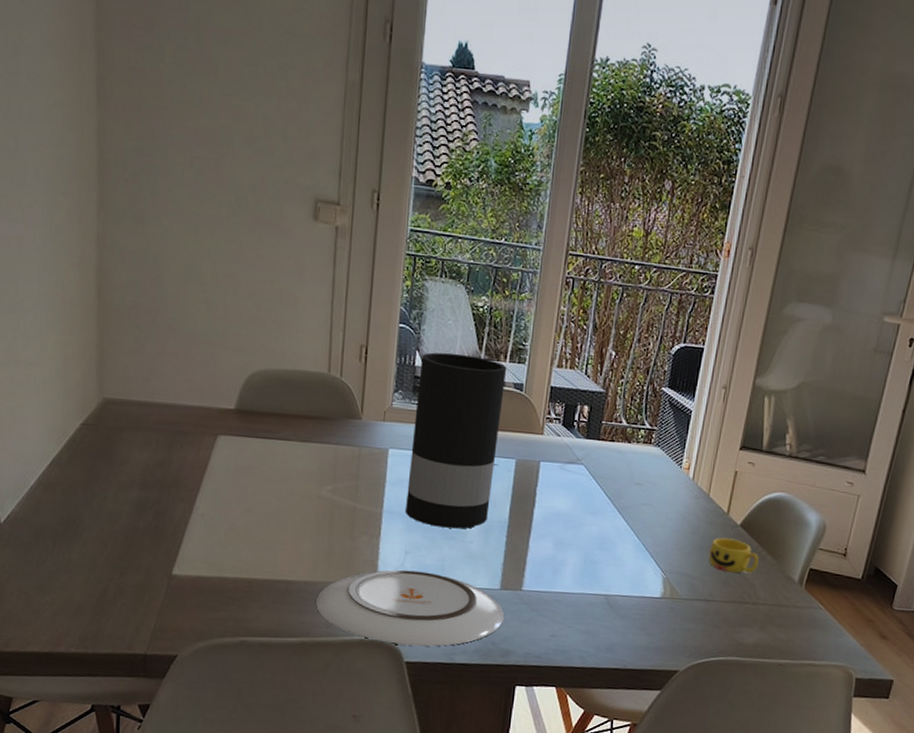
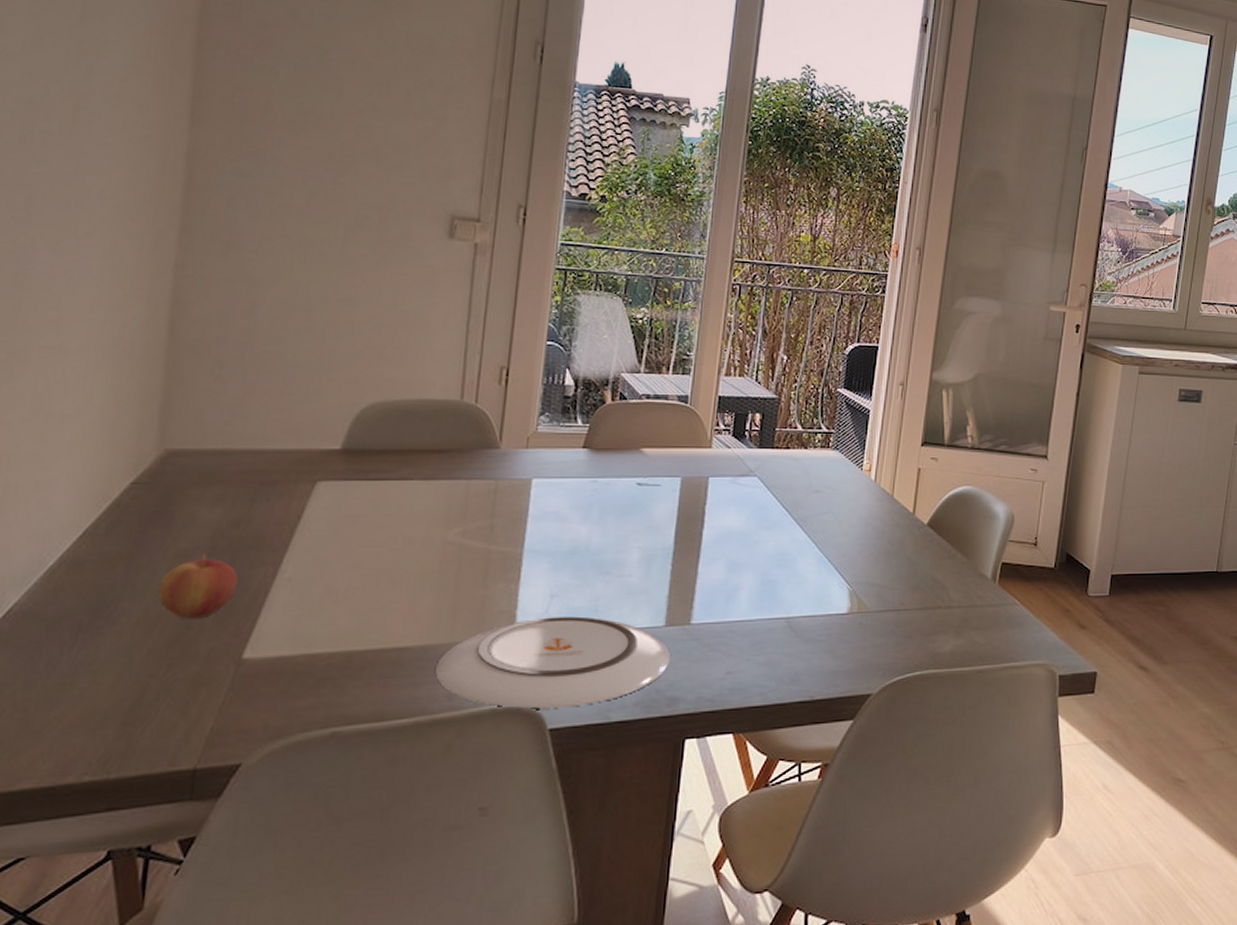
apple: none [108,487,164,539] -> present [158,553,238,618]
vase: present [406,352,507,529] -> none [552,368,670,562]
cup: present [709,537,759,573] -> none [897,540,949,577]

